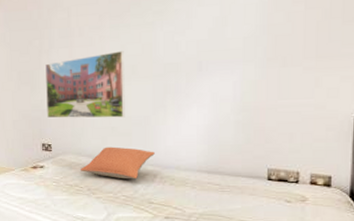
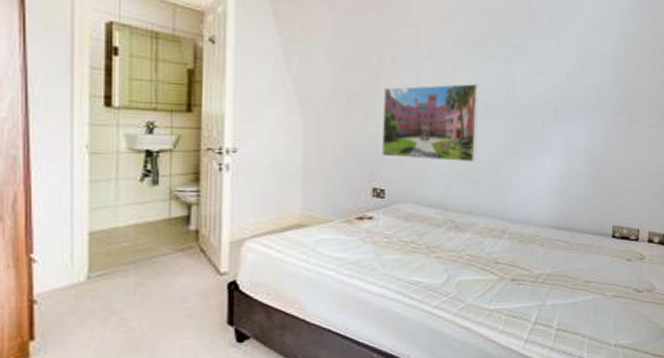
pillow: present [81,146,155,180] -> none [419,195,505,235]

